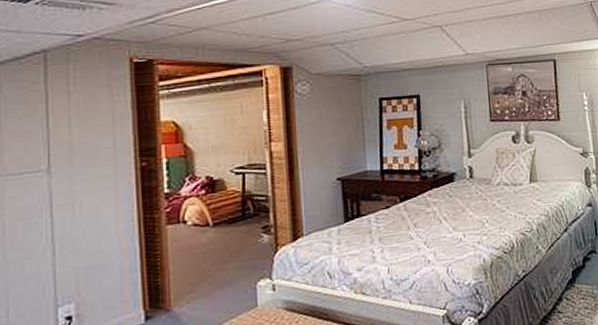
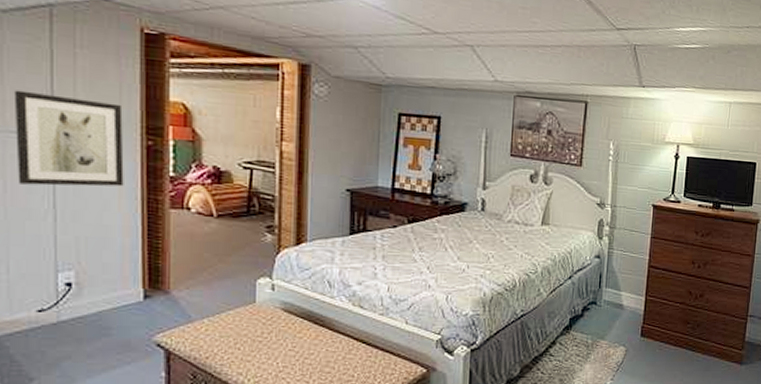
wall art: none [11,132,120,224] -> present [13,90,124,187]

